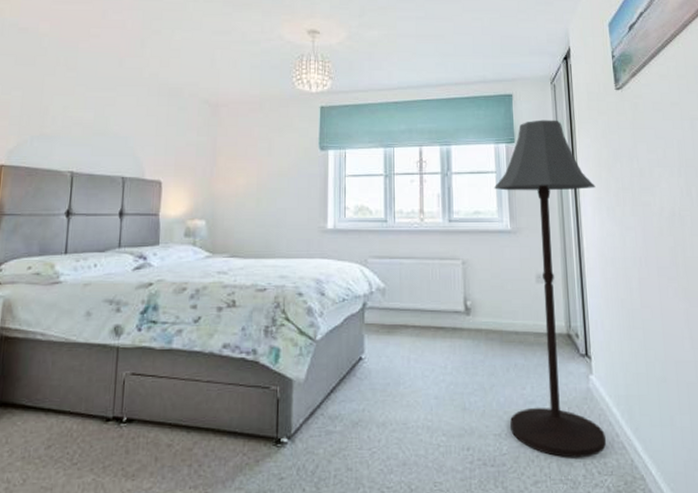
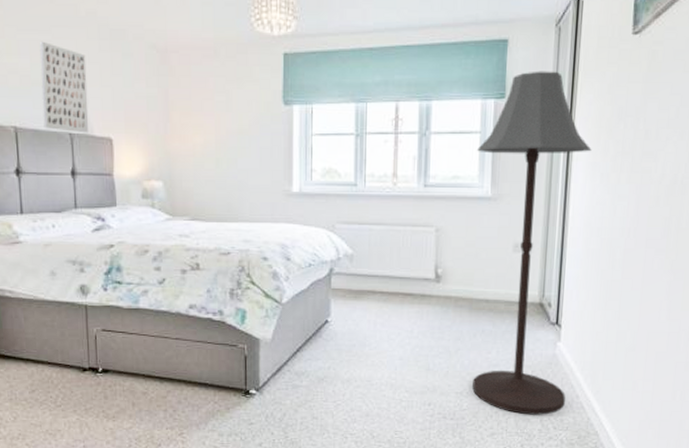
wall art: none [99,98,145,177] -> present [39,41,89,133]

